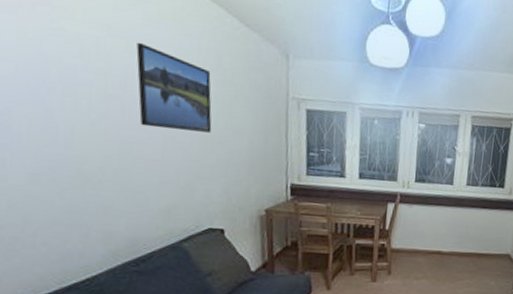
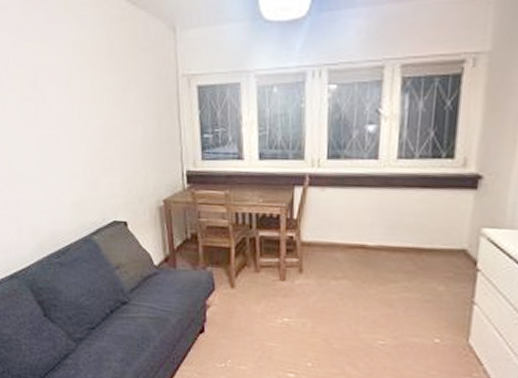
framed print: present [136,42,212,133] -> none [42,41,109,124]

